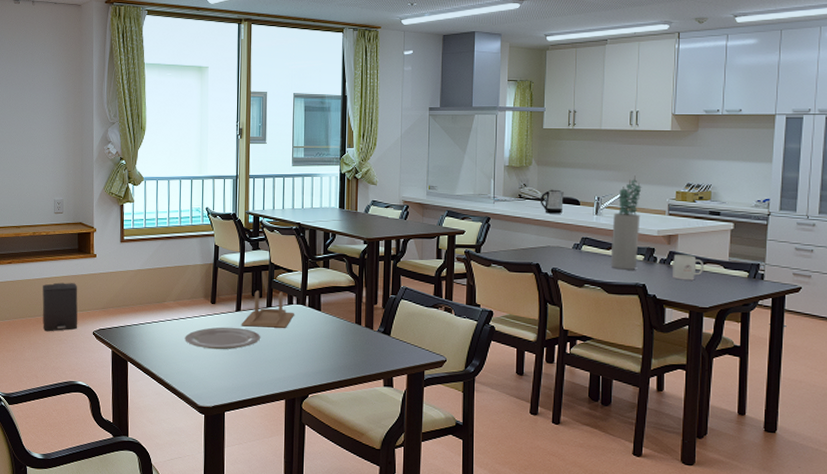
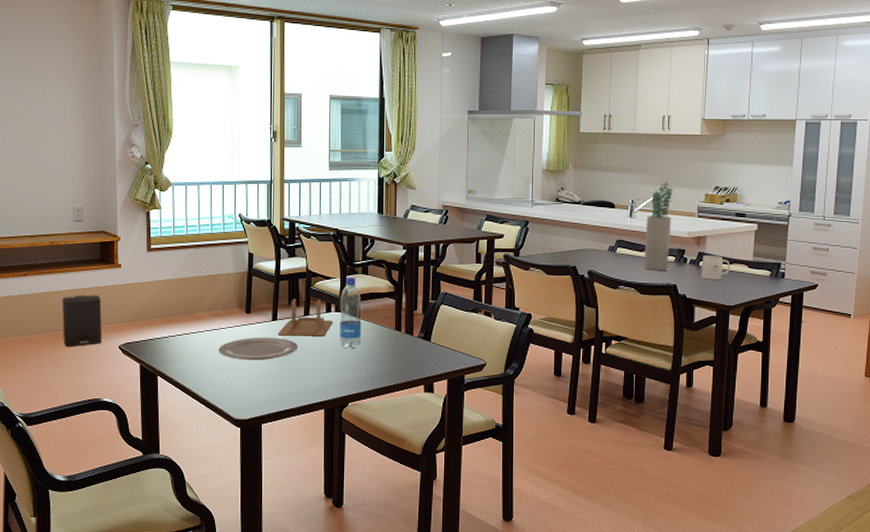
bottle: none [301,270,323,341] -> present [340,277,362,349]
kettle: present [540,189,564,214] -> none [576,193,599,217]

